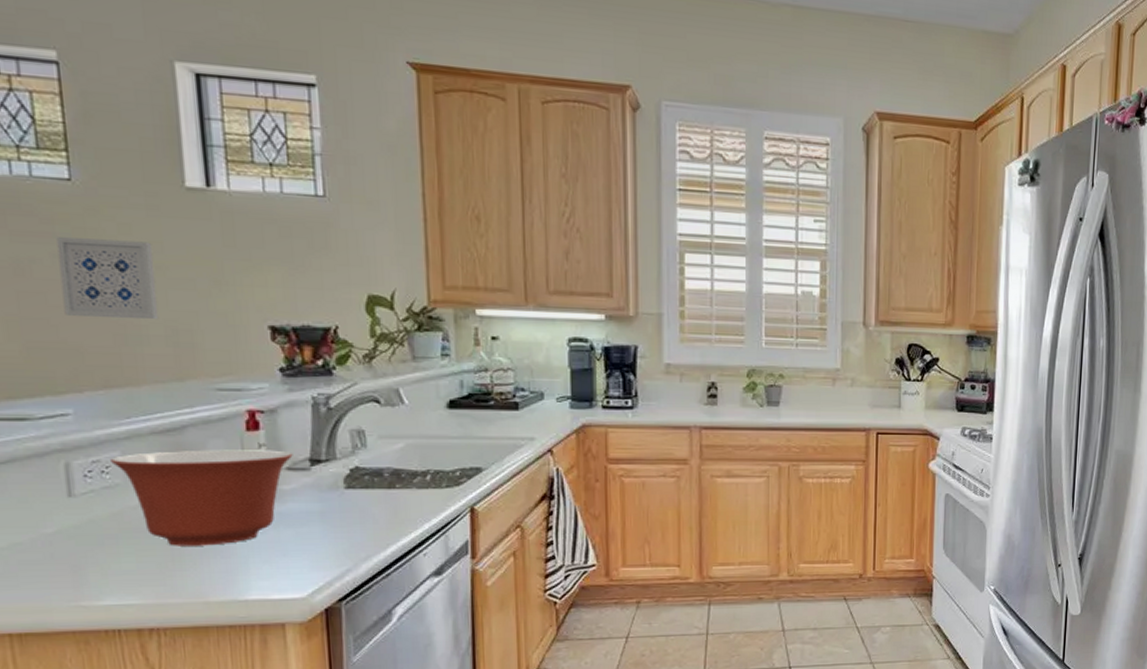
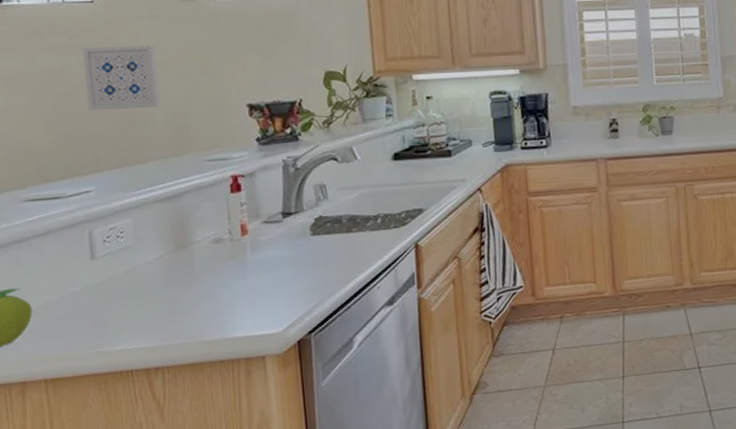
mixing bowl: present [110,449,293,546] -> none [124,207,269,295]

